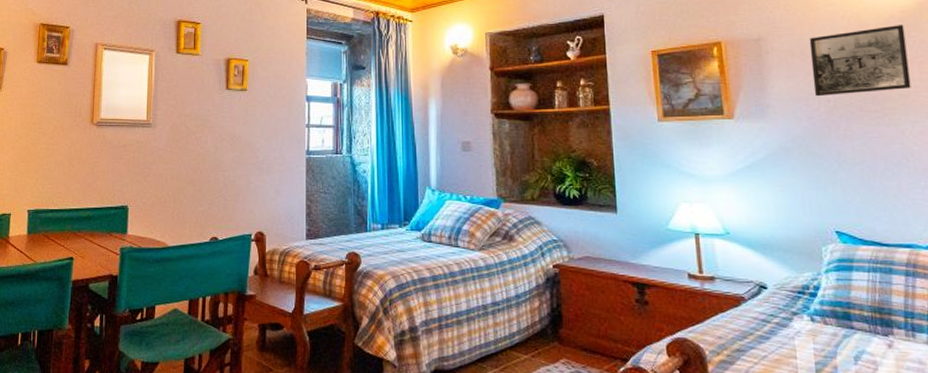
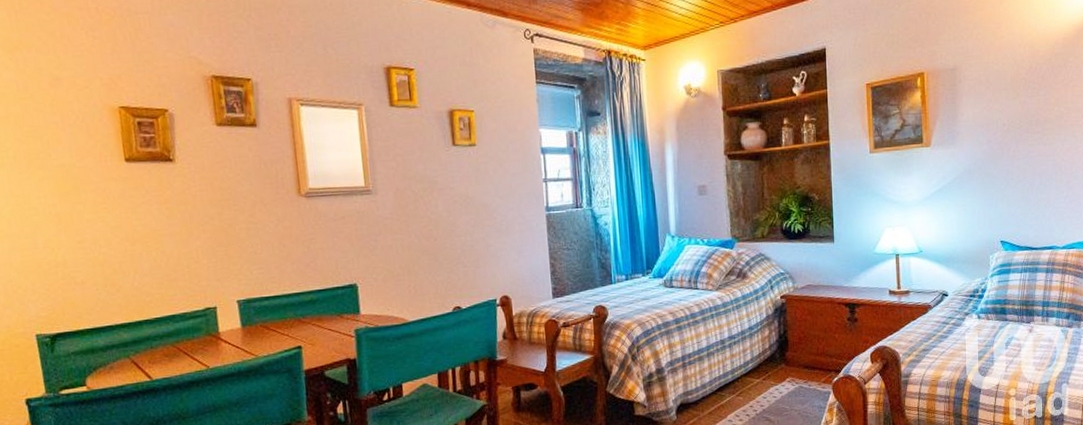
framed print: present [809,25,911,97] -> none [993,51,1065,122]

